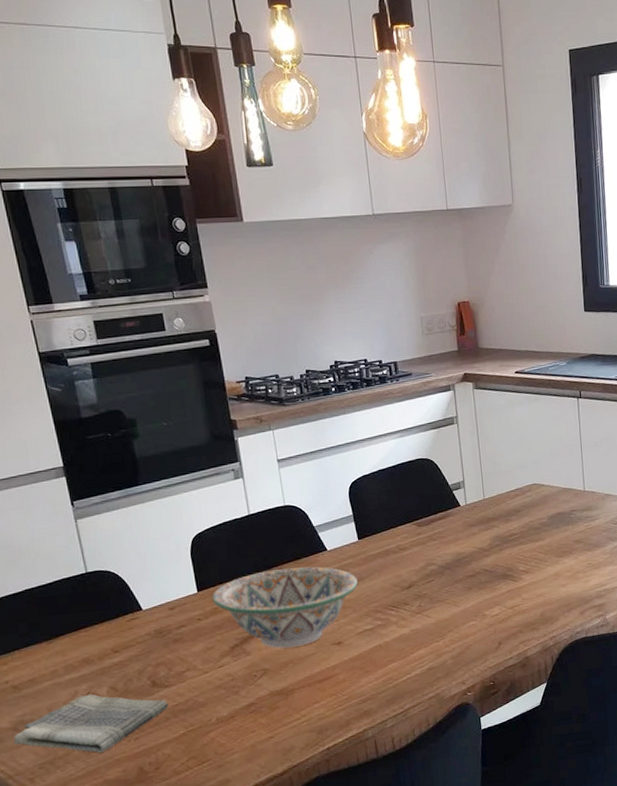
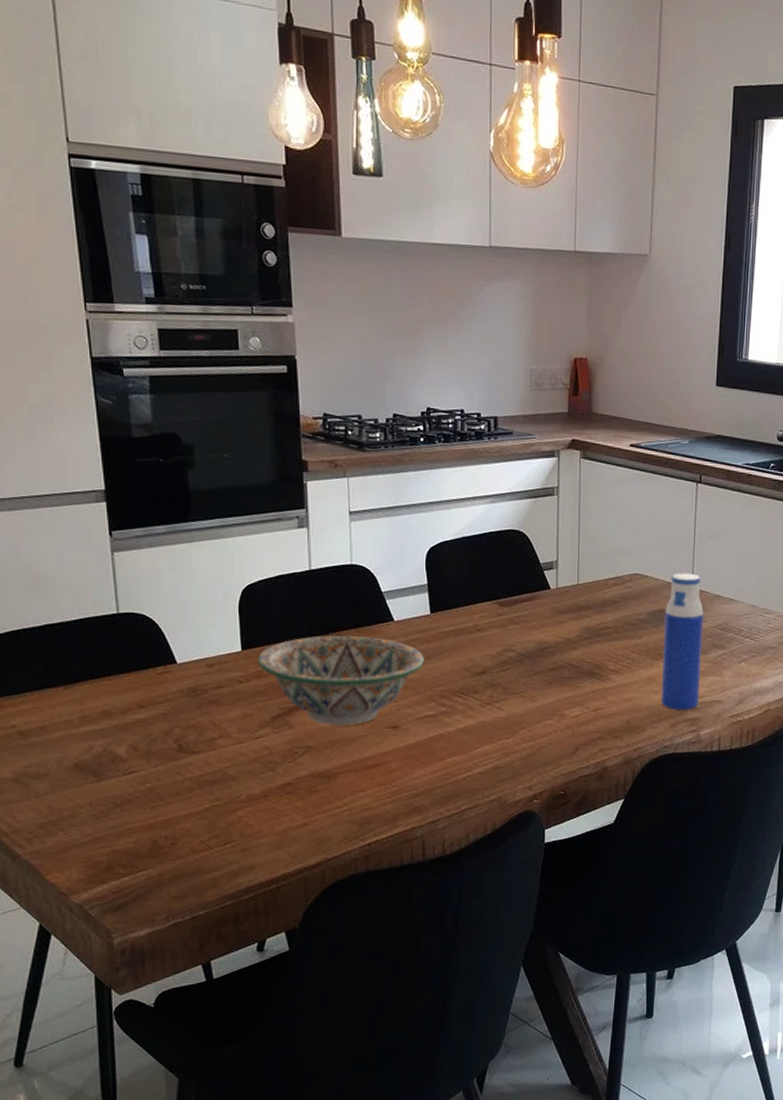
dish towel: present [13,694,169,753] -> none [14,751,194,819]
water bottle: none [563,478,602,599] -> present [660,573,704,710]

